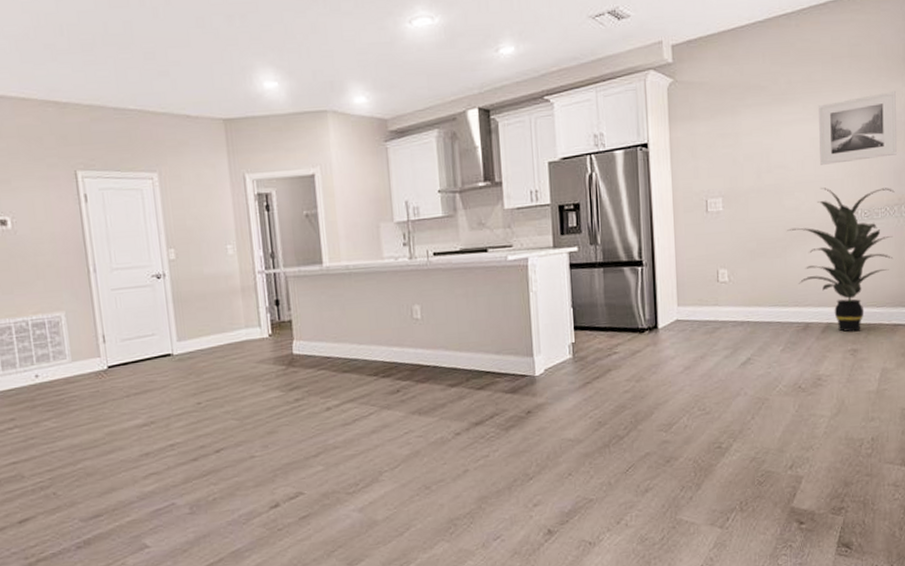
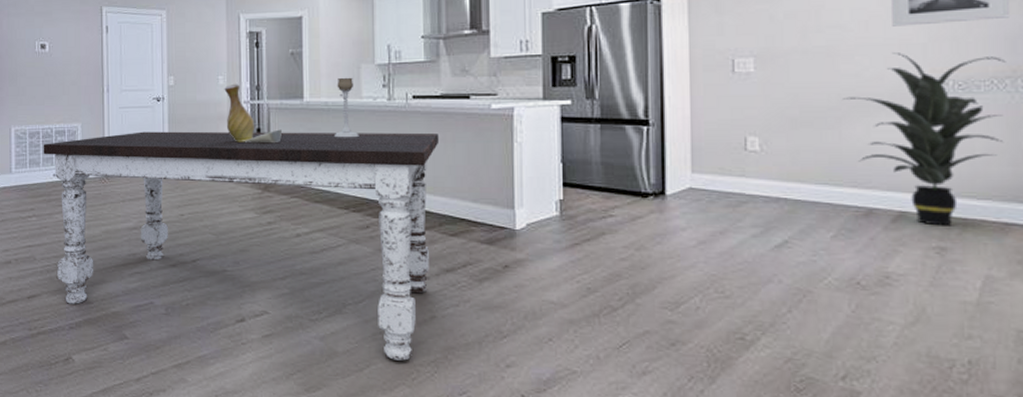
dining table: none [17,289,462,522] -> present [43,131,440,361]
vase: none [234,252,303,317] -> present [224,83,282,144]
candle holder: none [356,237,384,303] -> present [333,77,359,138]

